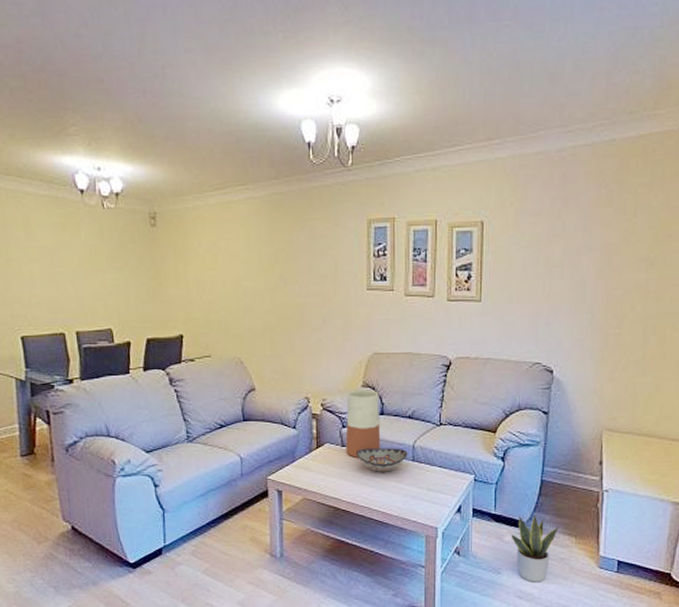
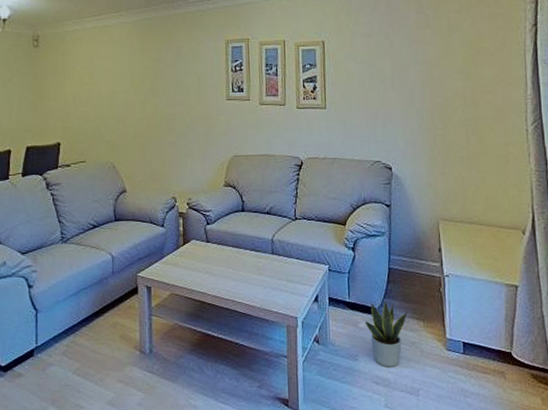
vase: present [345,389,380,458] -> none [210,188,242,253]
decorative bowl: present [355,448,408,472] -> none [219,242,267,266]

